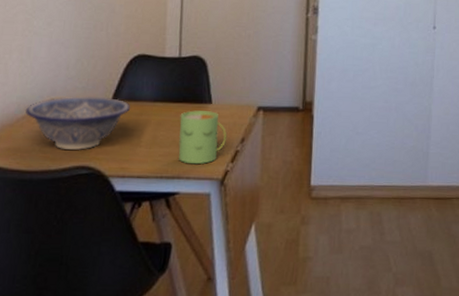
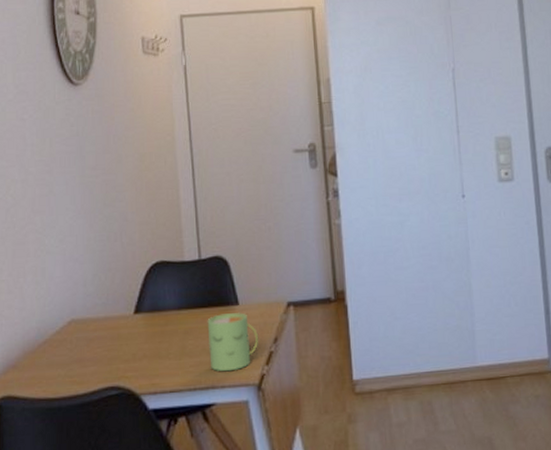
decorative bowl: present [25,95,131,150] -> none [46,310,155,371]

